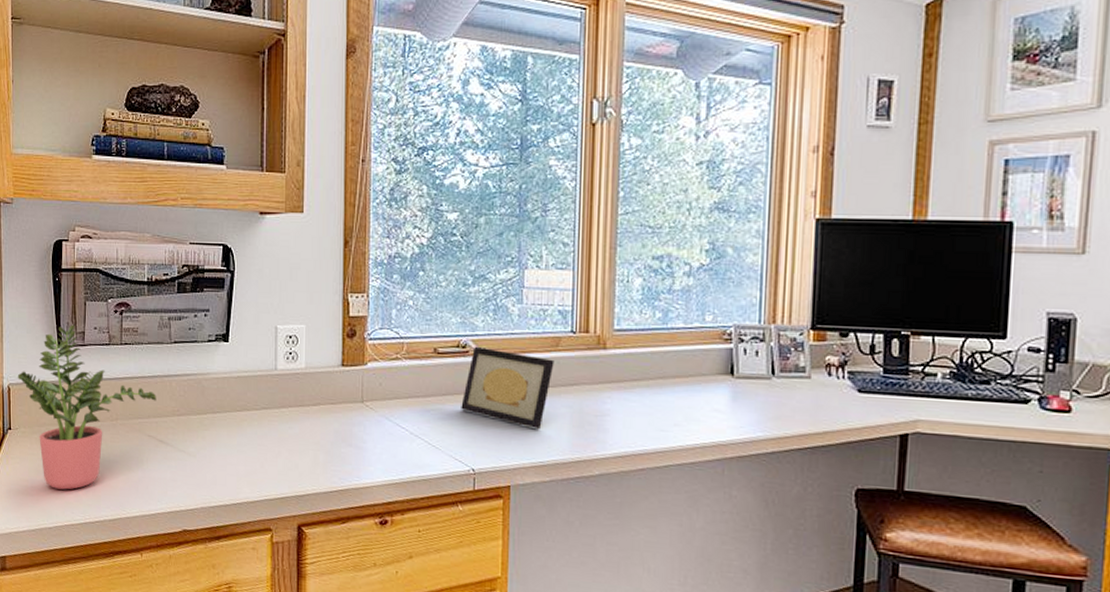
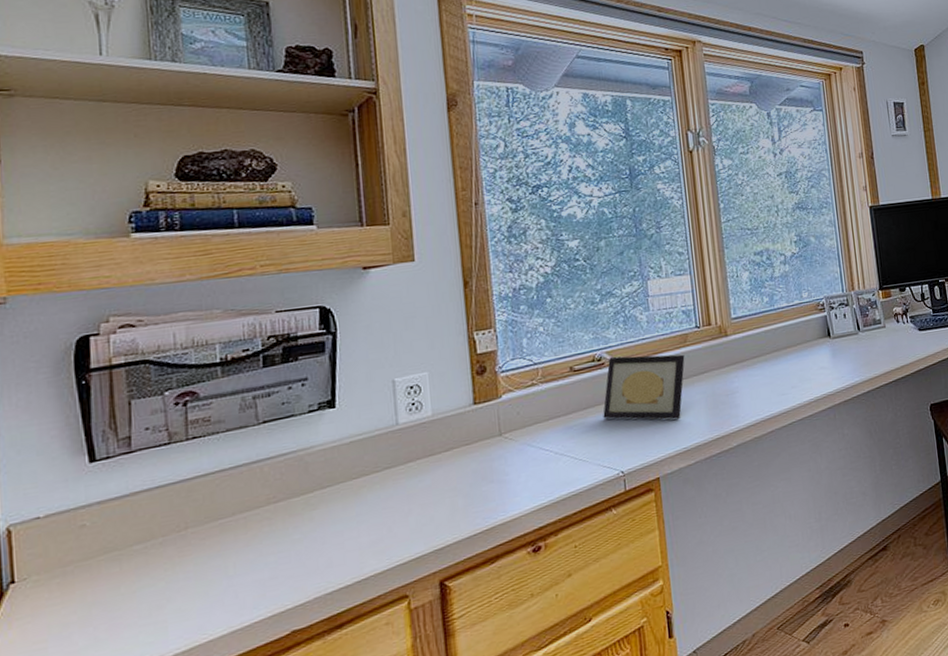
potted plant: present [17,324,156,490] -> none [22,431,243,639]

